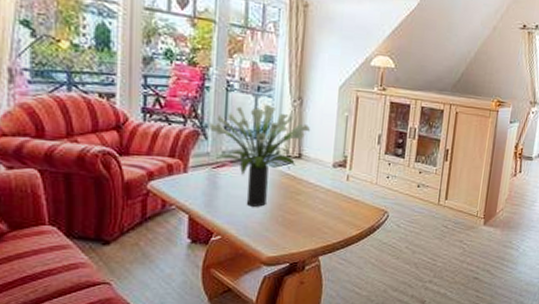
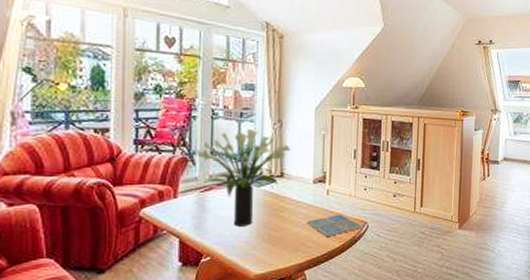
drink coaster: none [324,201,382,223] -> present [307,214,362,237]

